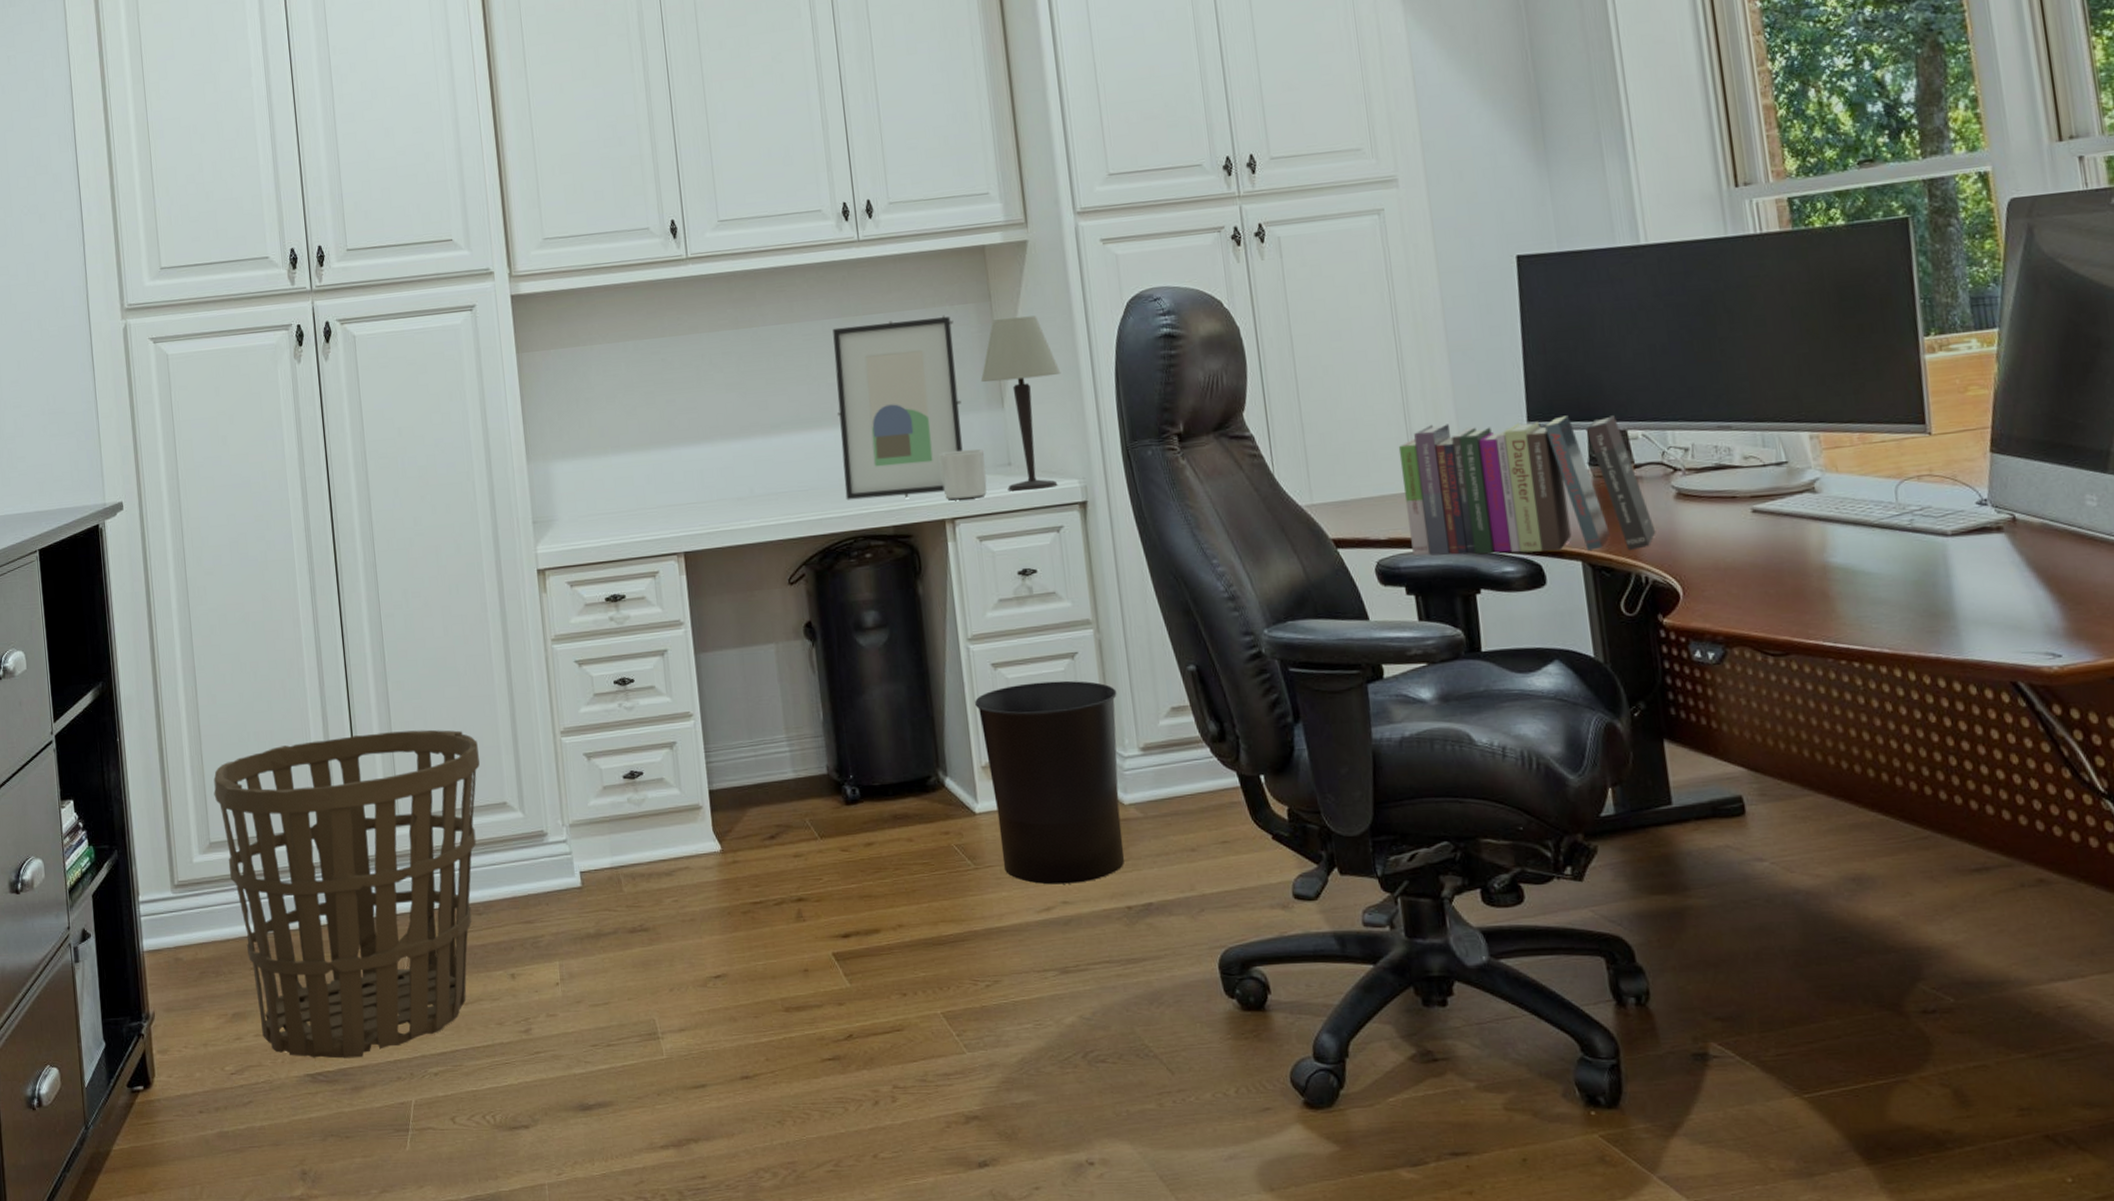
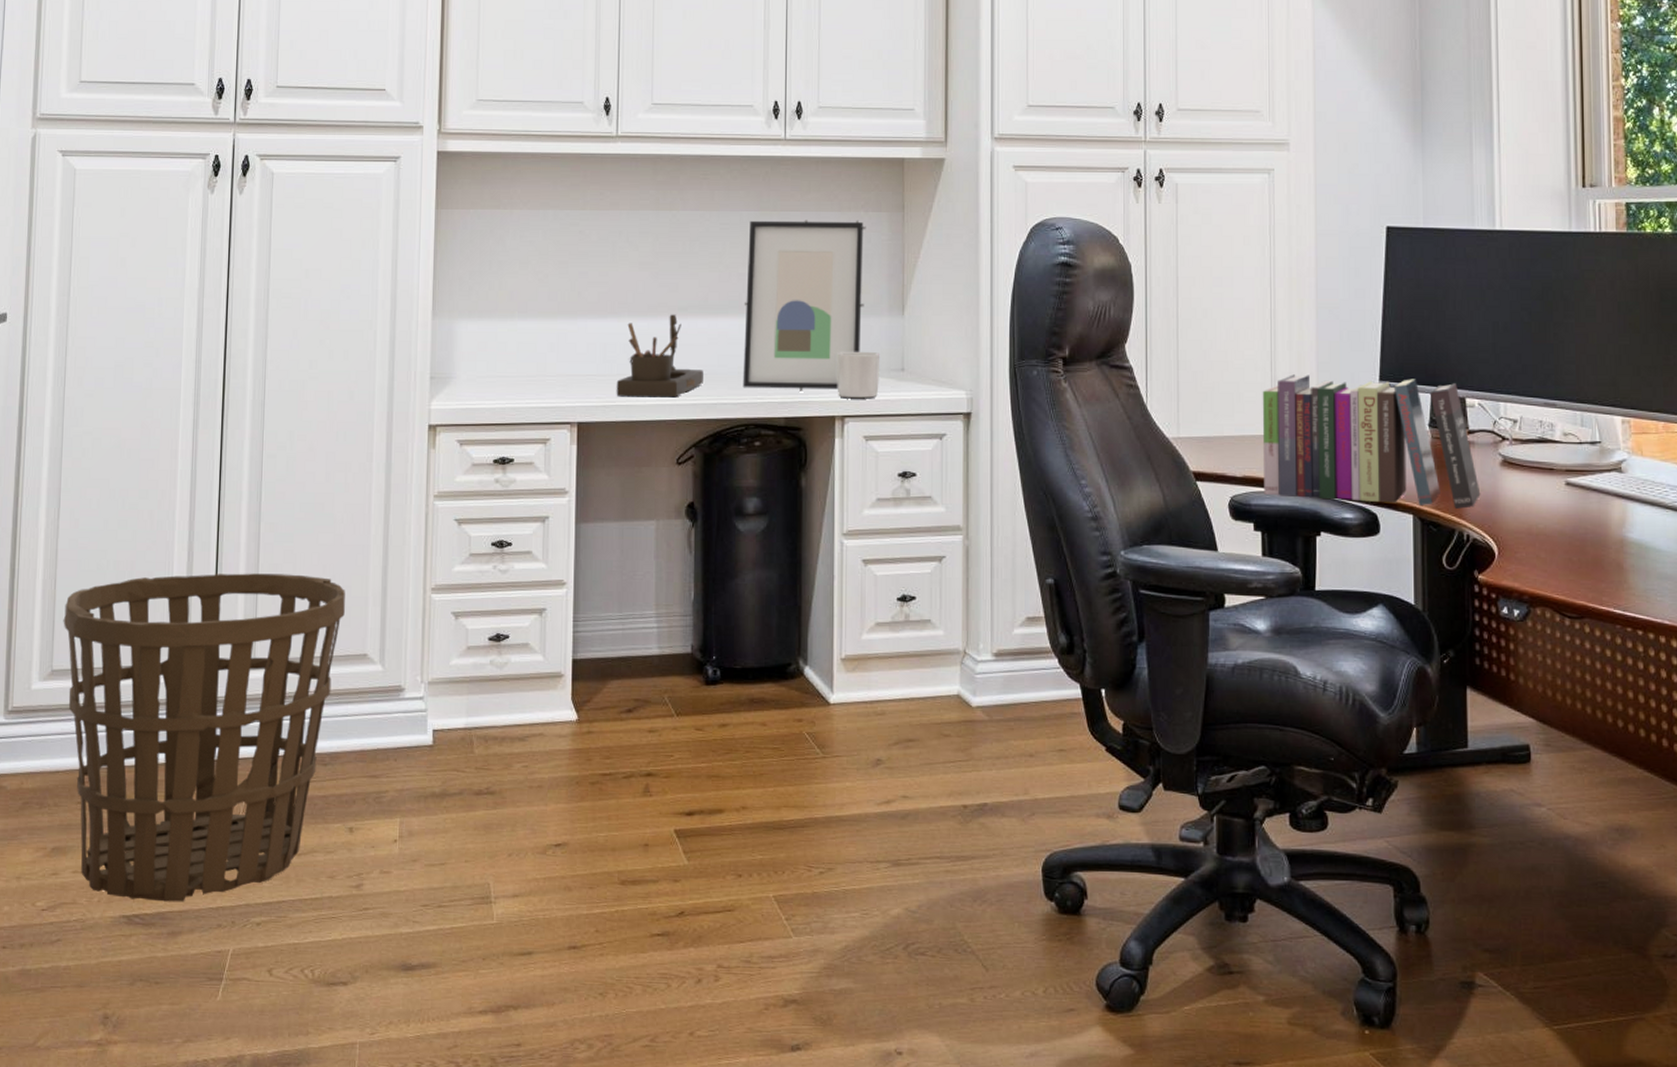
desk organizer: none [717,432,806,522] -> present [616,314,703,398]
waste bin: present [975,680,1125,885] -> none [843,581,977,779]
table lamp: present [980,315,1061,492] -> none [885,230,962,397]

